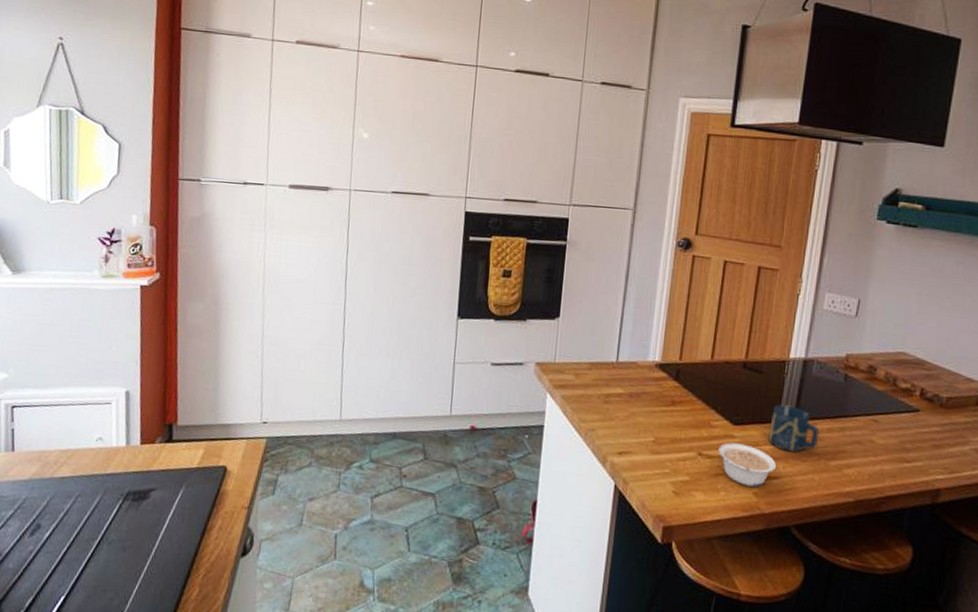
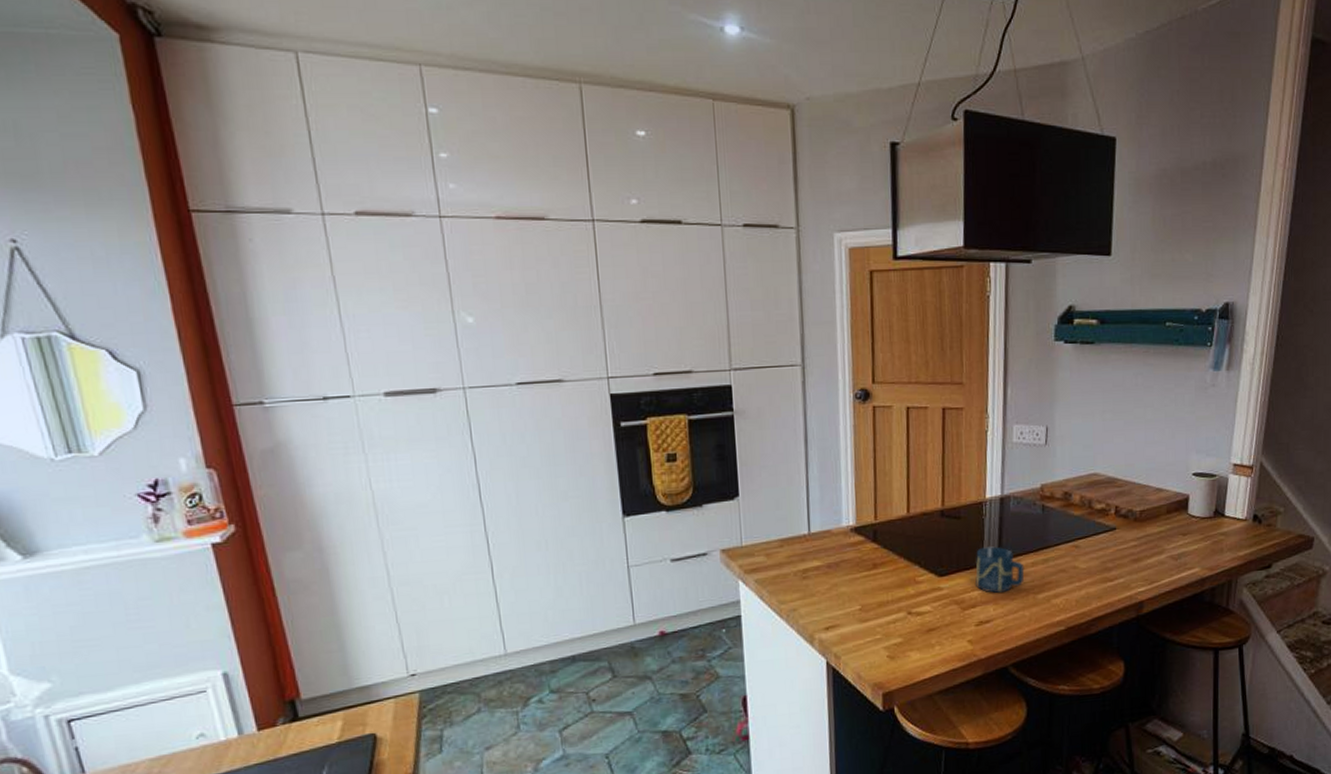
legume: present [718,442,776,487] -> none [928,594,986,636]

